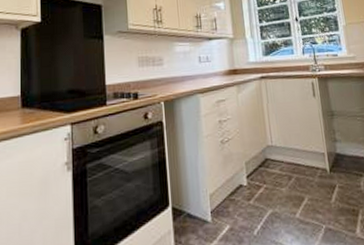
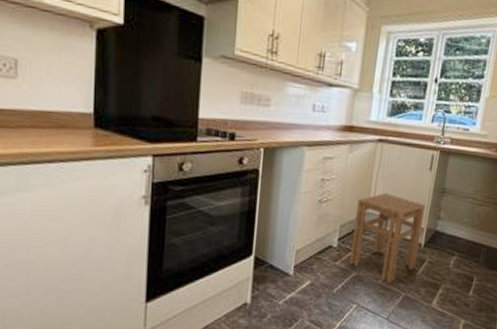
stool: none [256,124,328,218] -> present [349,193,426,285]

